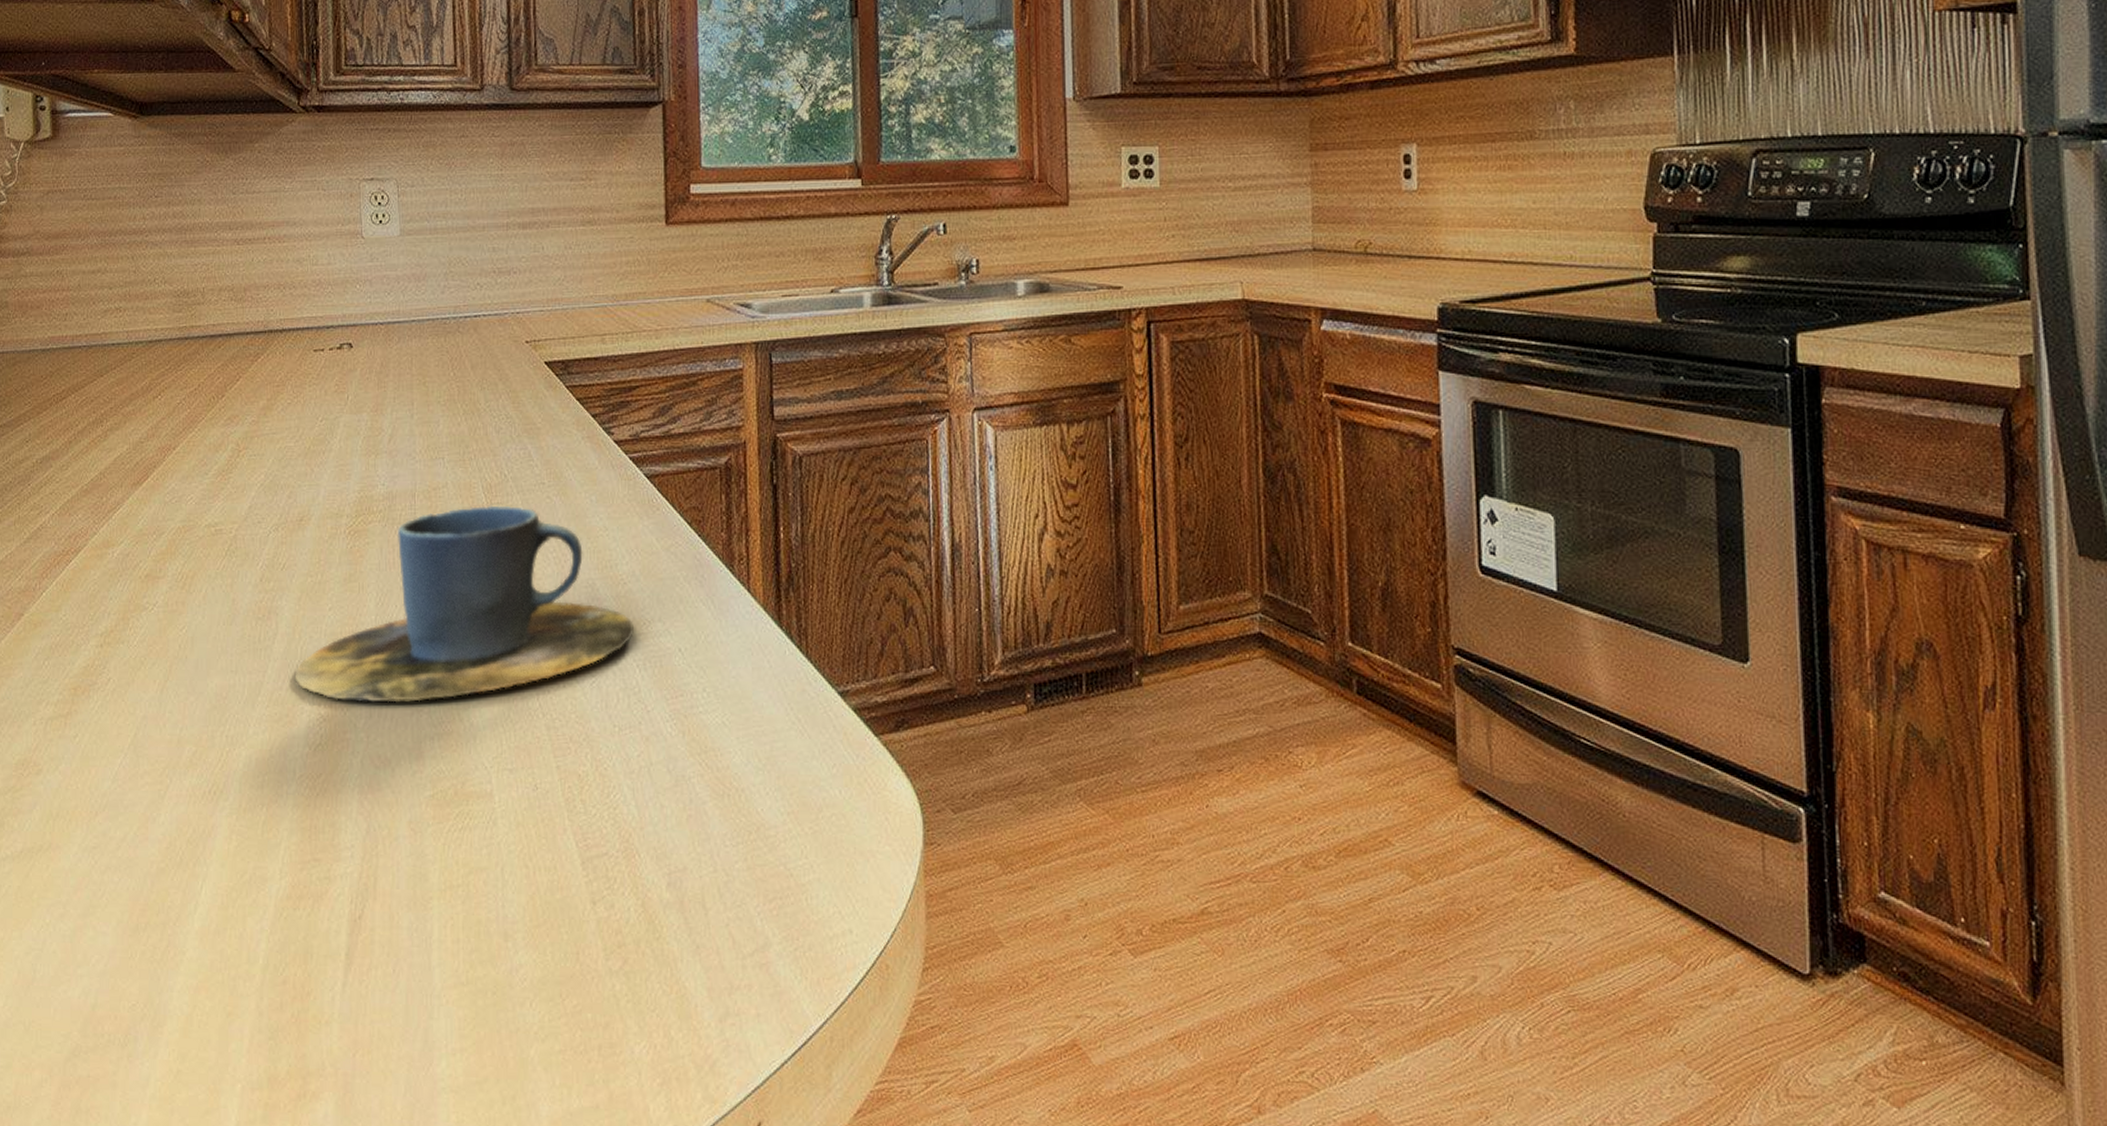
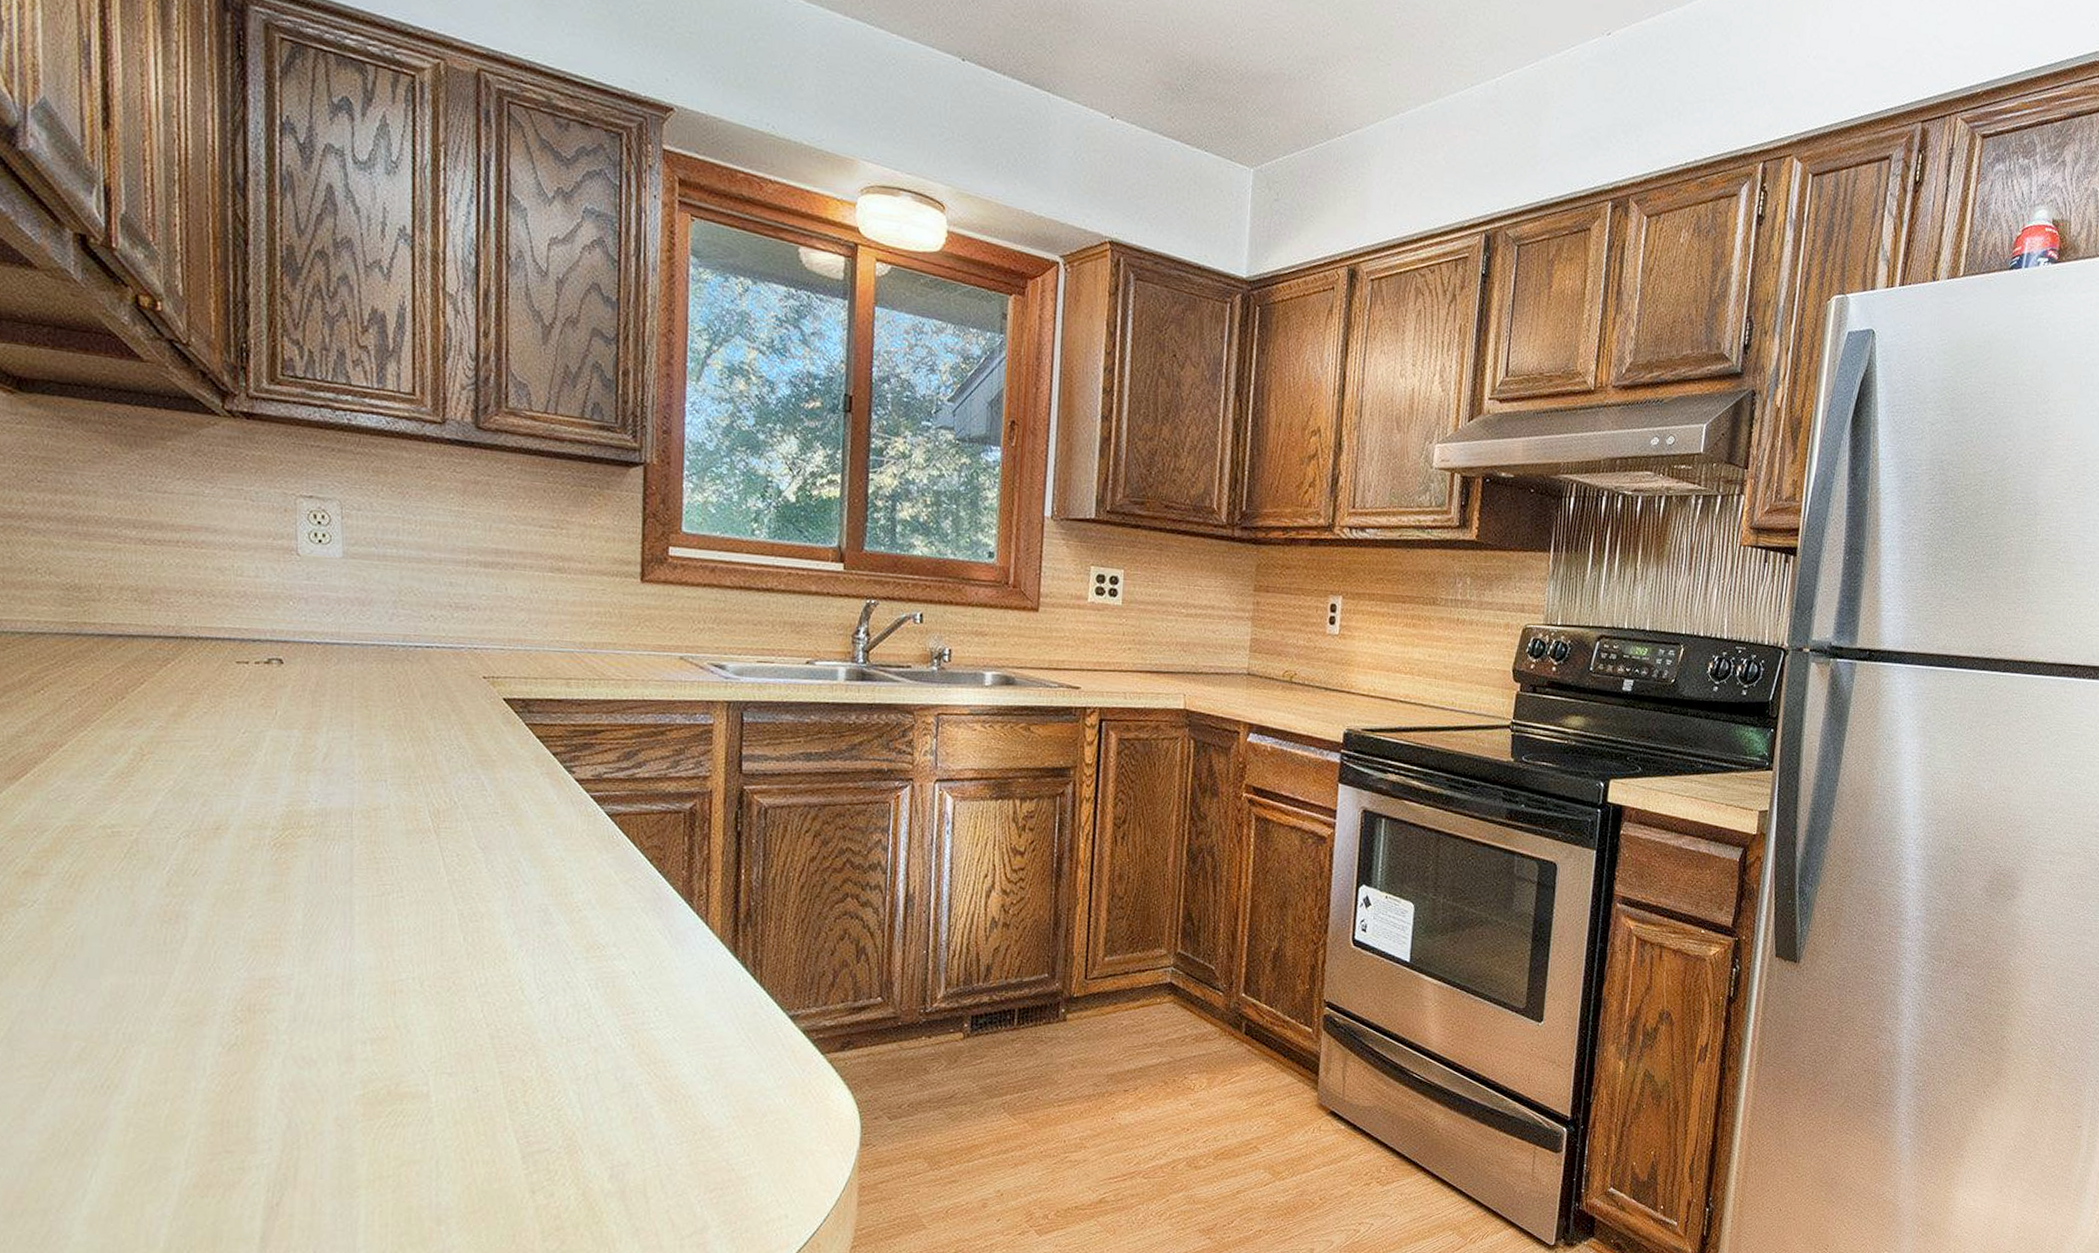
cup: present [294,505,634,703] -> none [206,829,587,1009]

